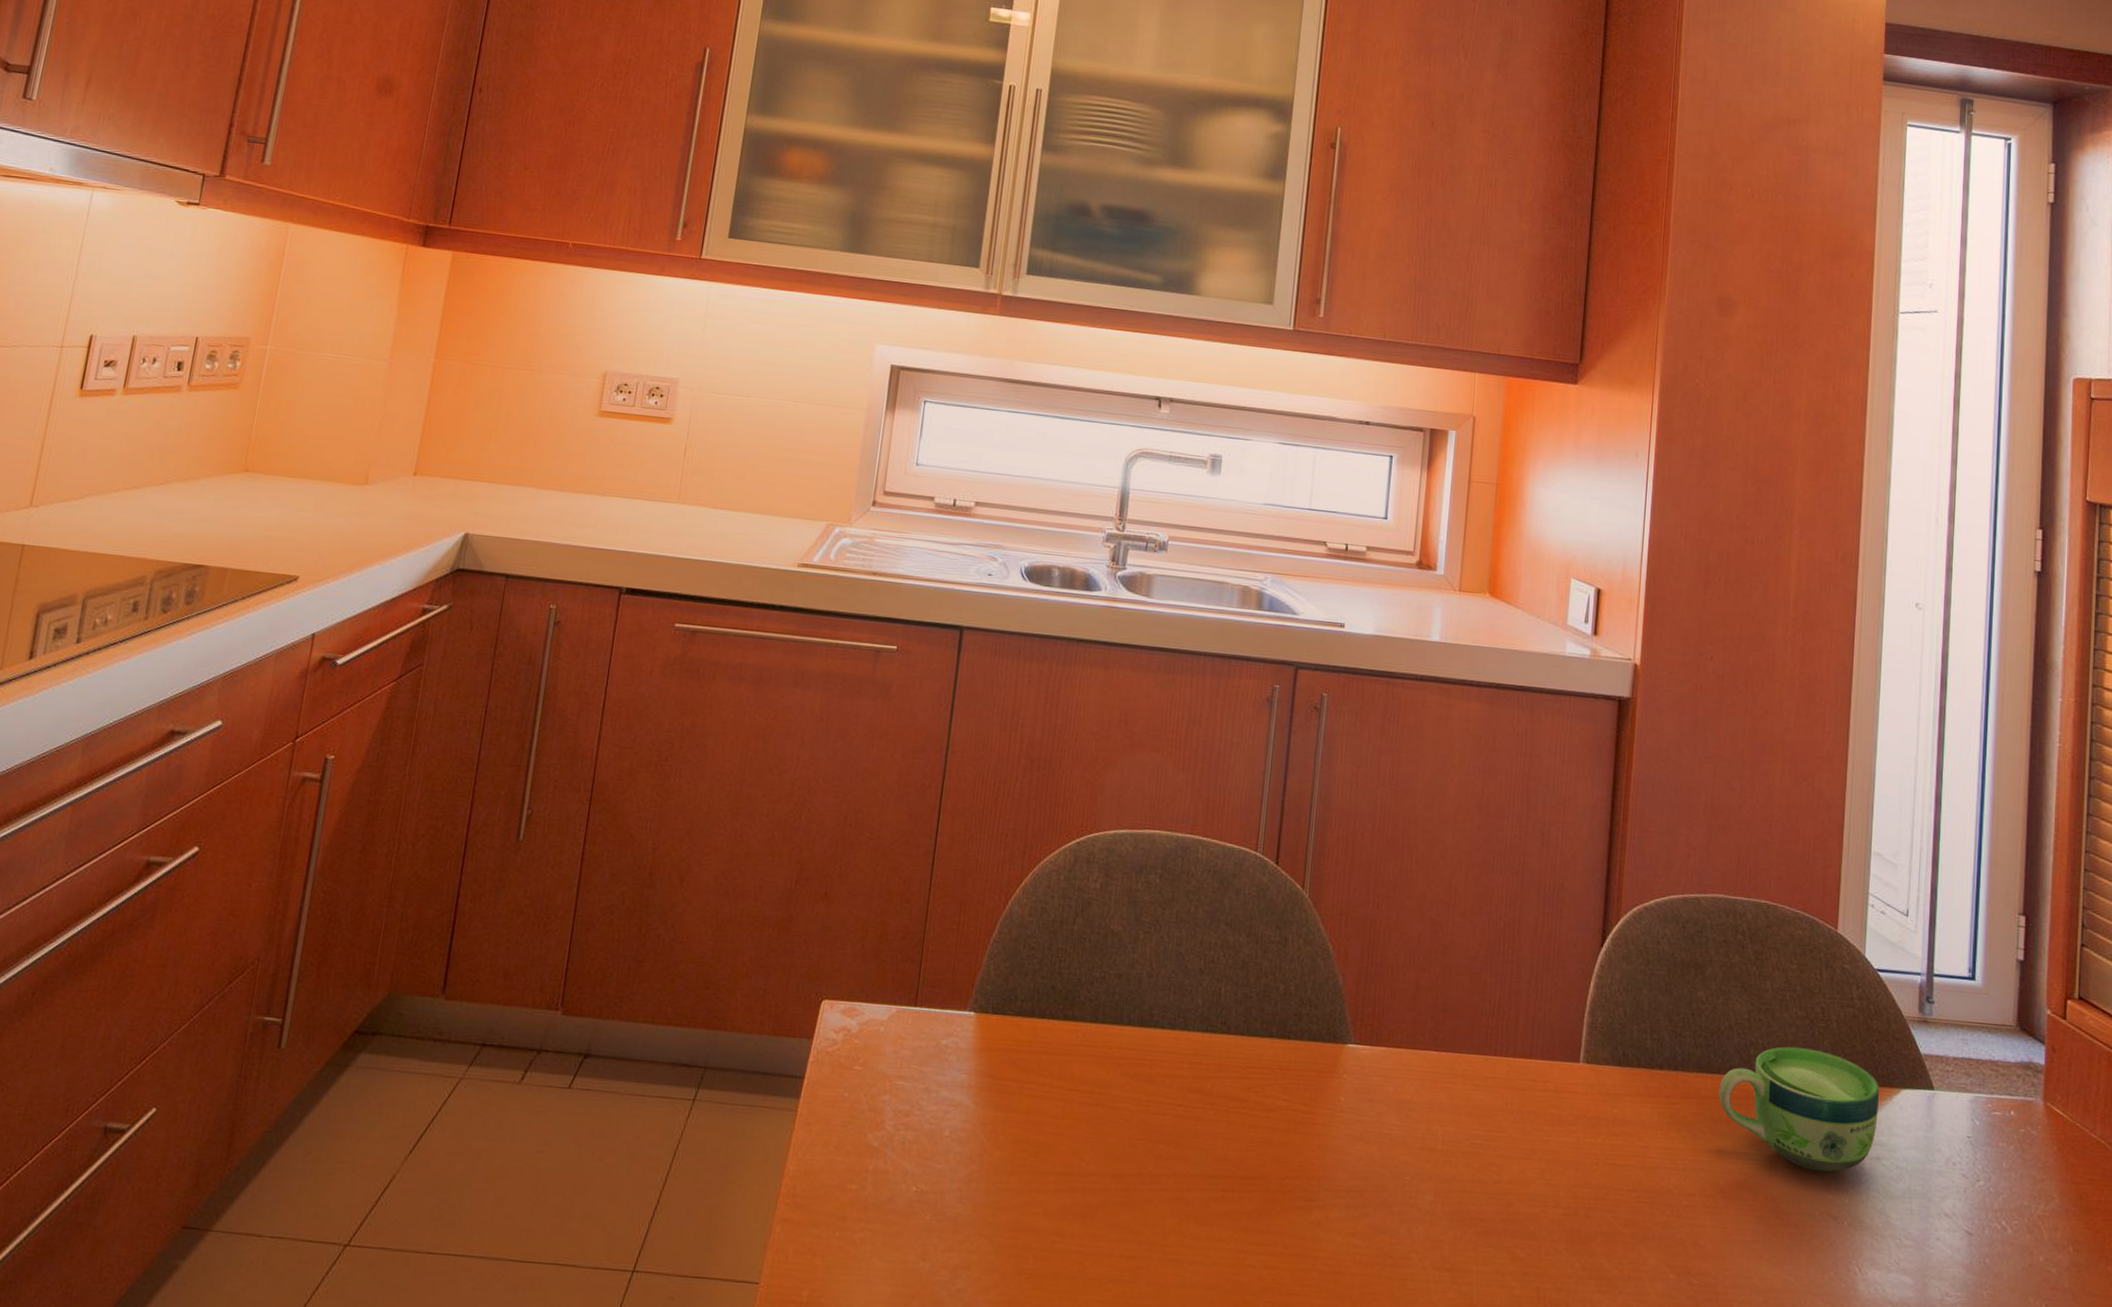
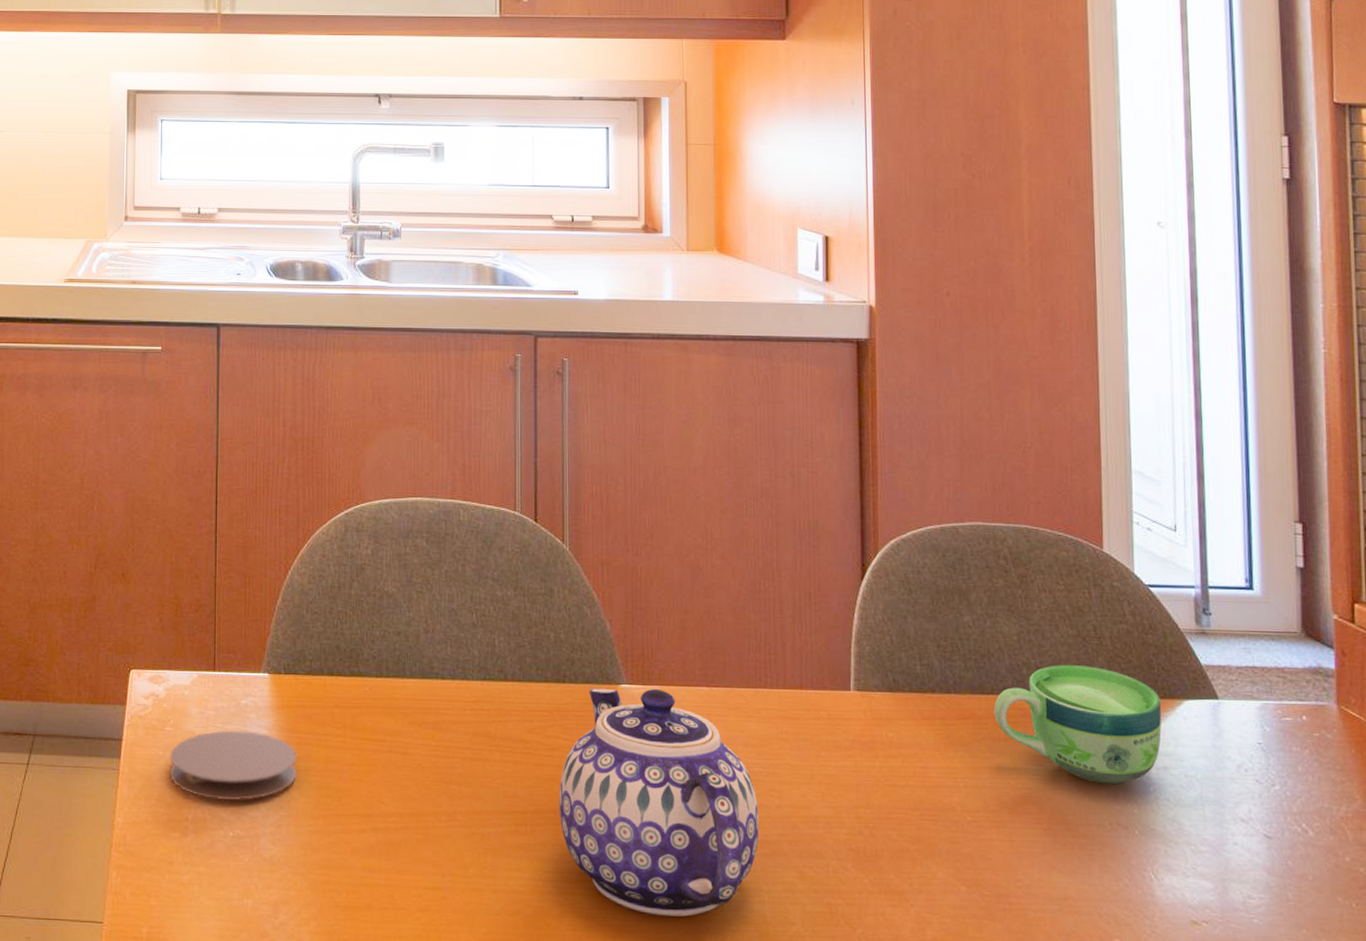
coaster: none [852,1072,996,1152] -> present [169,730,296,801]
teapot: none [1270,1046,1476,1297] -> present [559,688,759,917]

